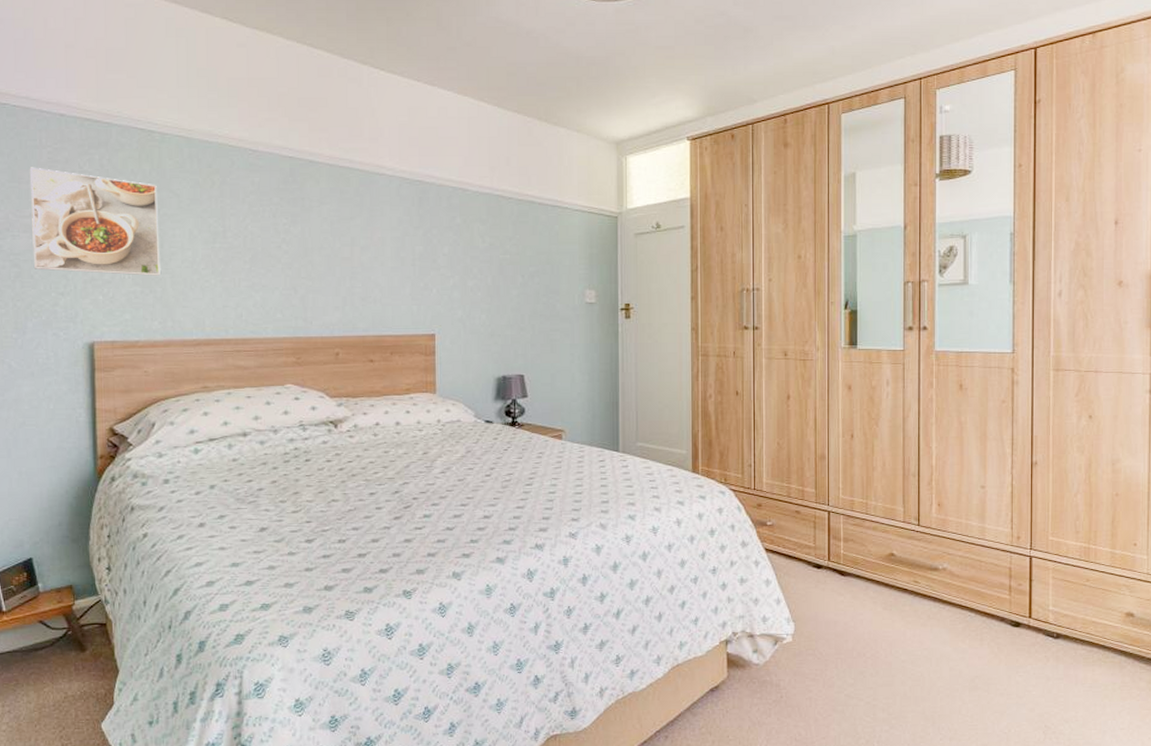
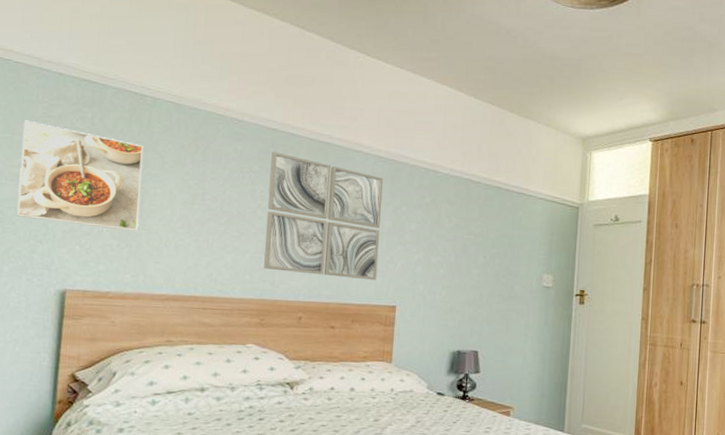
wall art: none [291,181,413,310] -> present [264,152,384,281]

